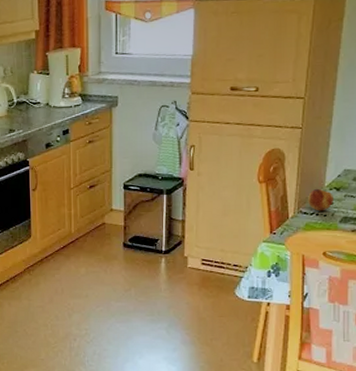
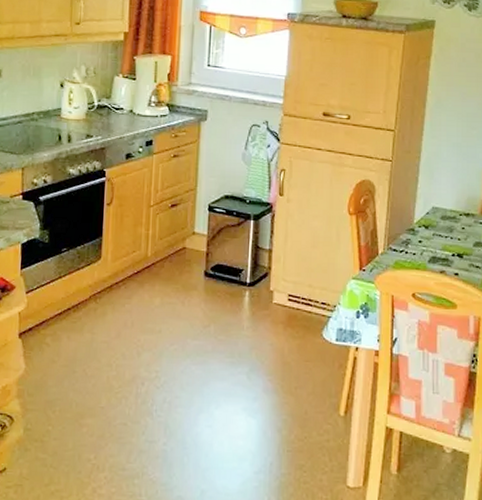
fruit: present [308,188,333,212] -> none [398,224,422,250]

